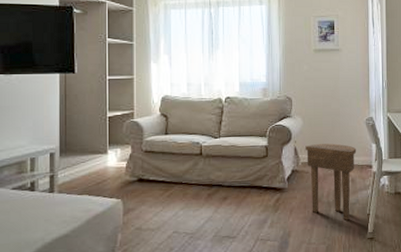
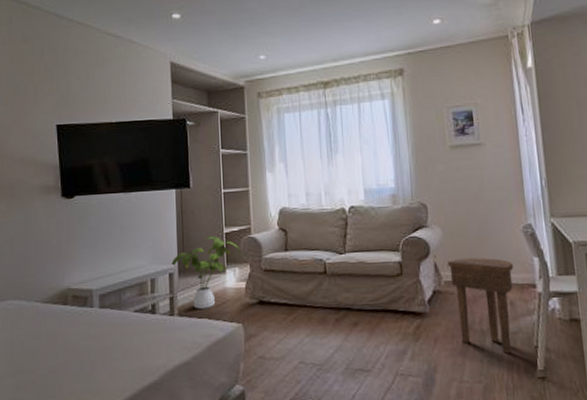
house plant: none [52,119,123,186] -> present [171,236,241,309]

